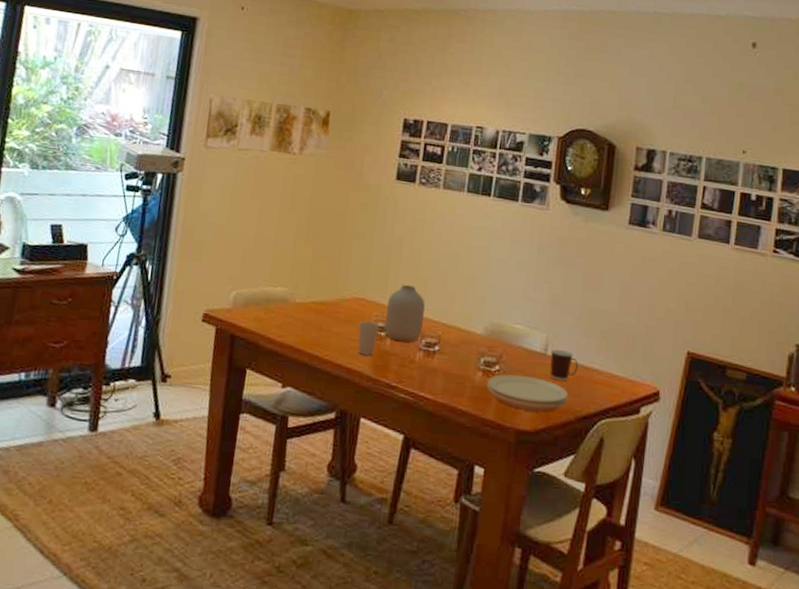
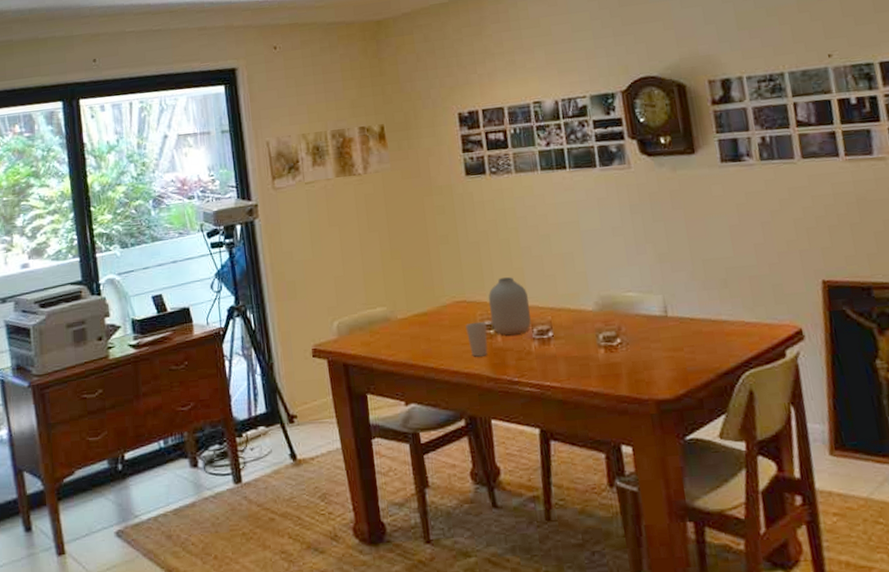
plate: present [487,374,569,412] -> none [612,342,704,379]
mug: present [550,349,579,381] -> none [671,308,706,341]

